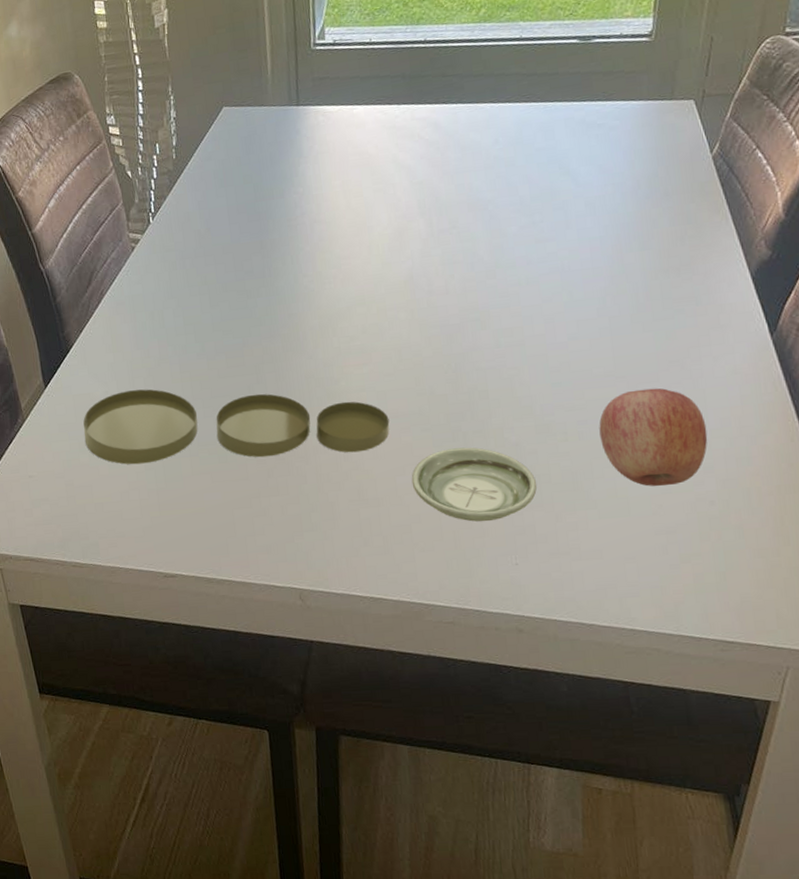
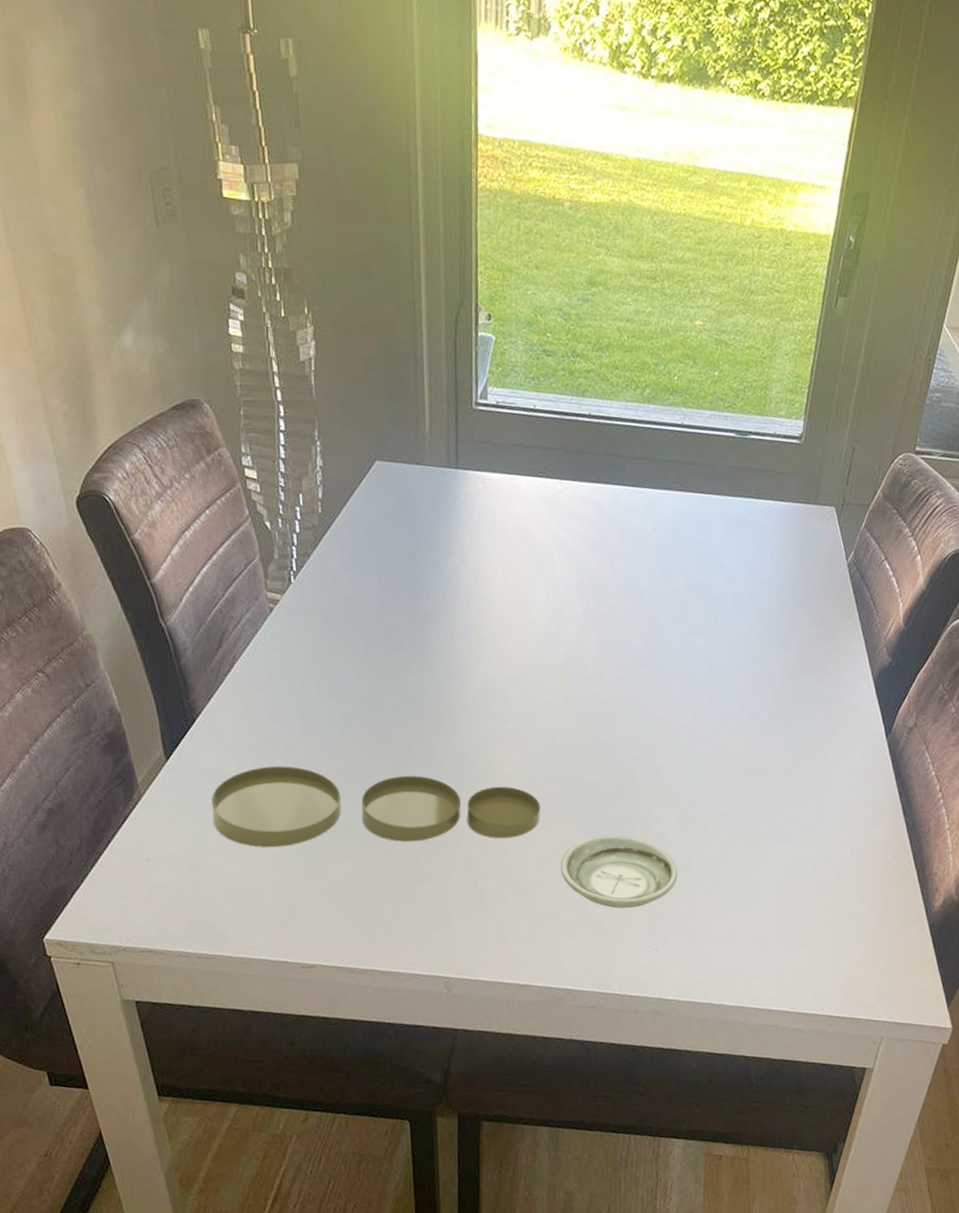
fruit: present [599,388,708,486] -> none [736,782,829,875]

